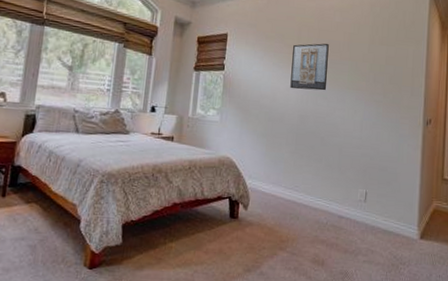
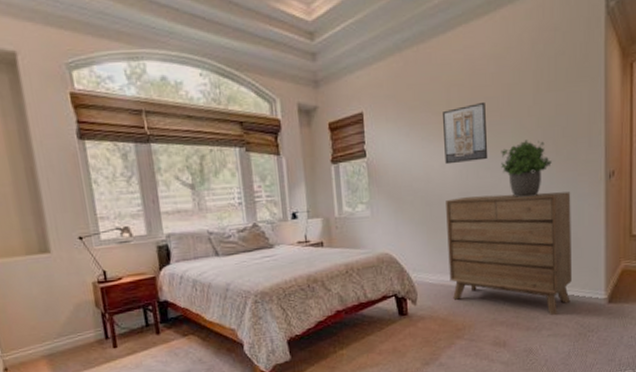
dresser: none [280,118,394,243] -> present [446,191,572,316]
potted plant: none [337,80,379,129] -> present [501,139,552,198]

